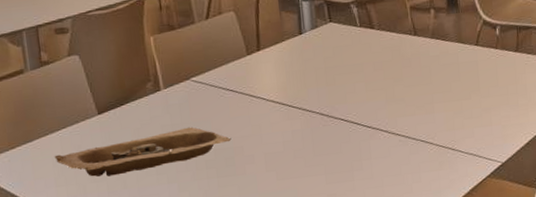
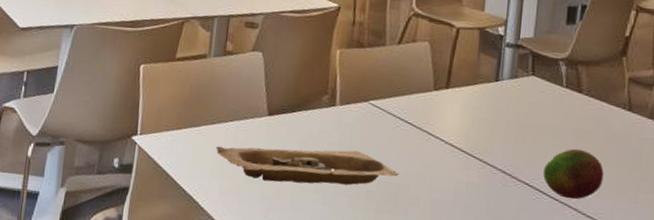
fruit: none [354,78,404,124] -> present [543,148,604,199]

